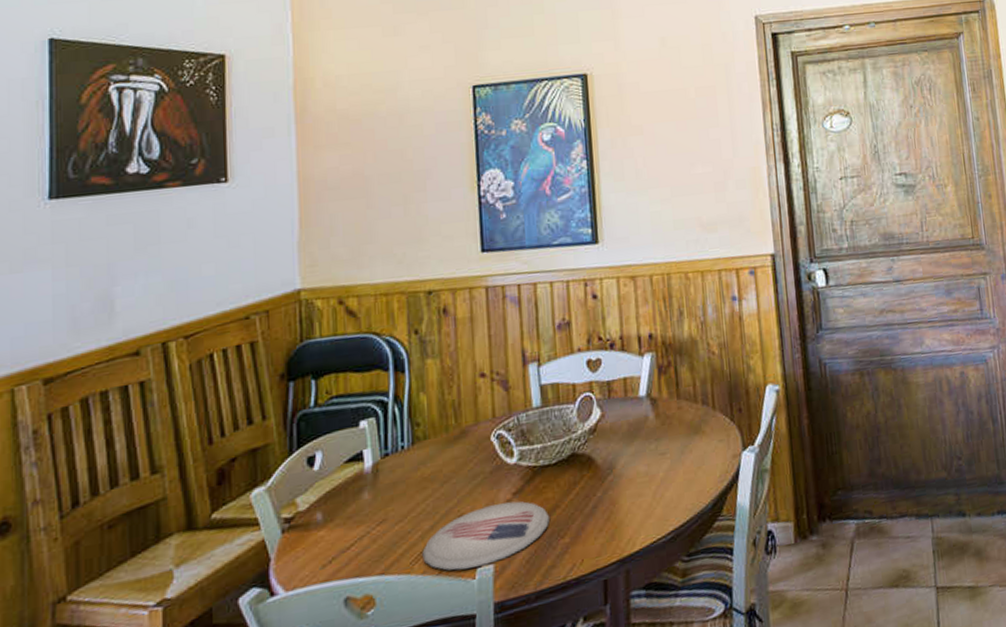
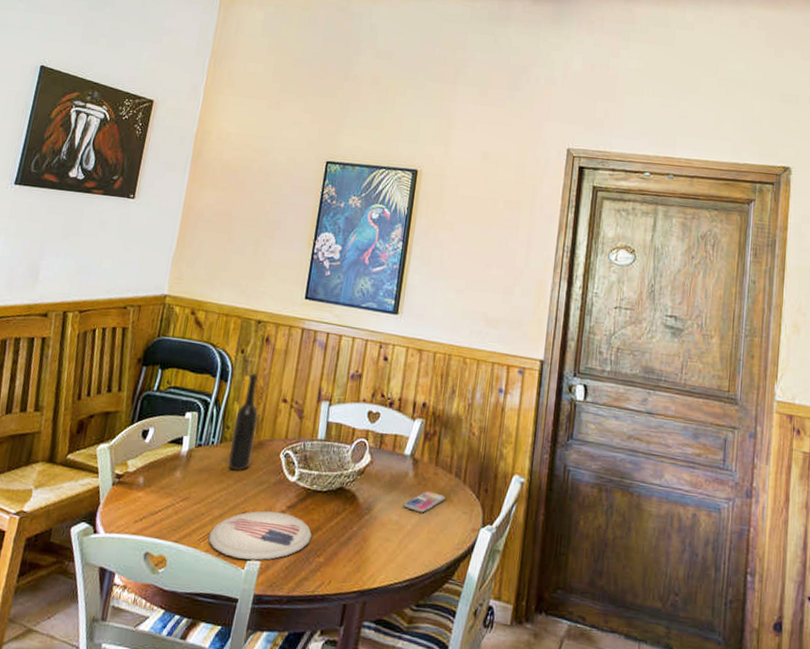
bottle: none [424,353,456,472] -> present [227,373,259,471]
smartphone: none [649,428,697,456] -> present [403,490,446,513]

